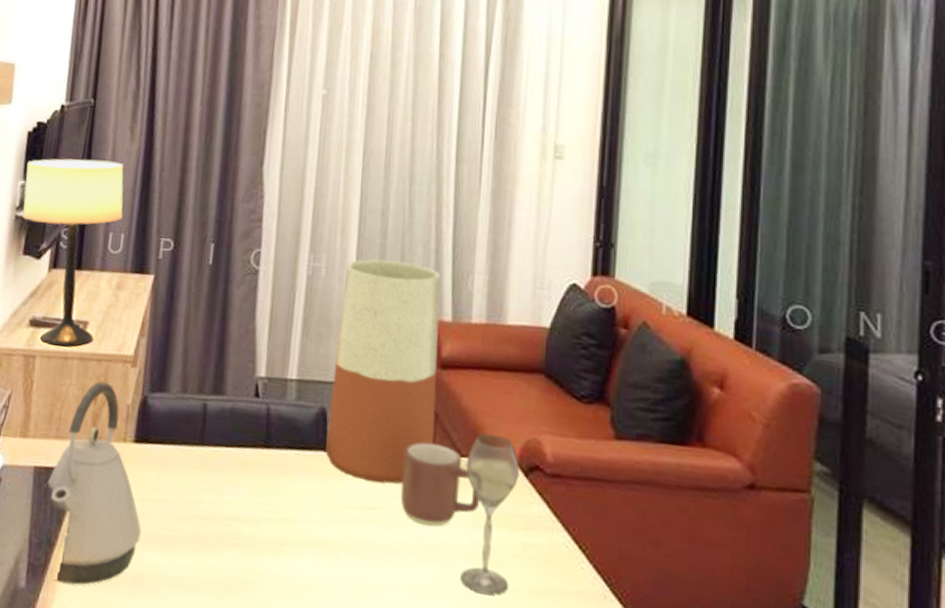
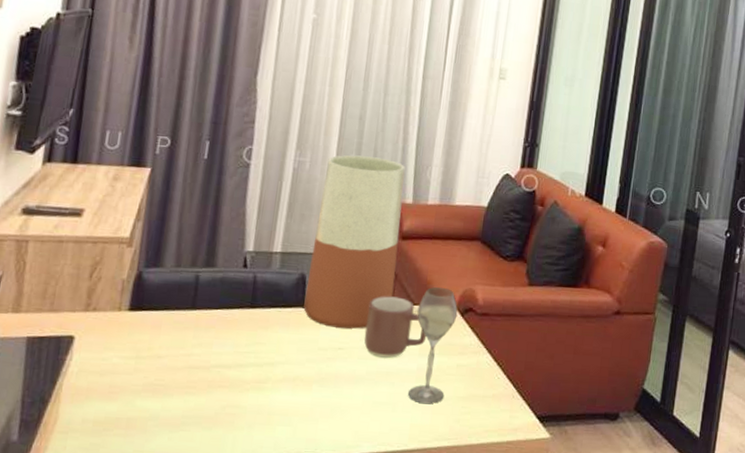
table lamp: present [22,158,124,347] -> none [14,62,122,232]
kettle: present [45,381,142,585] -> none [38,261,135,433]

